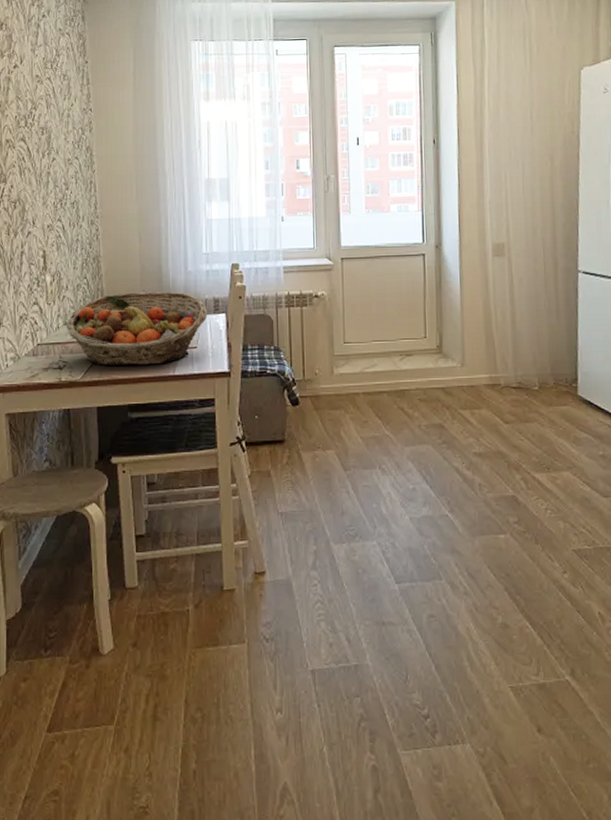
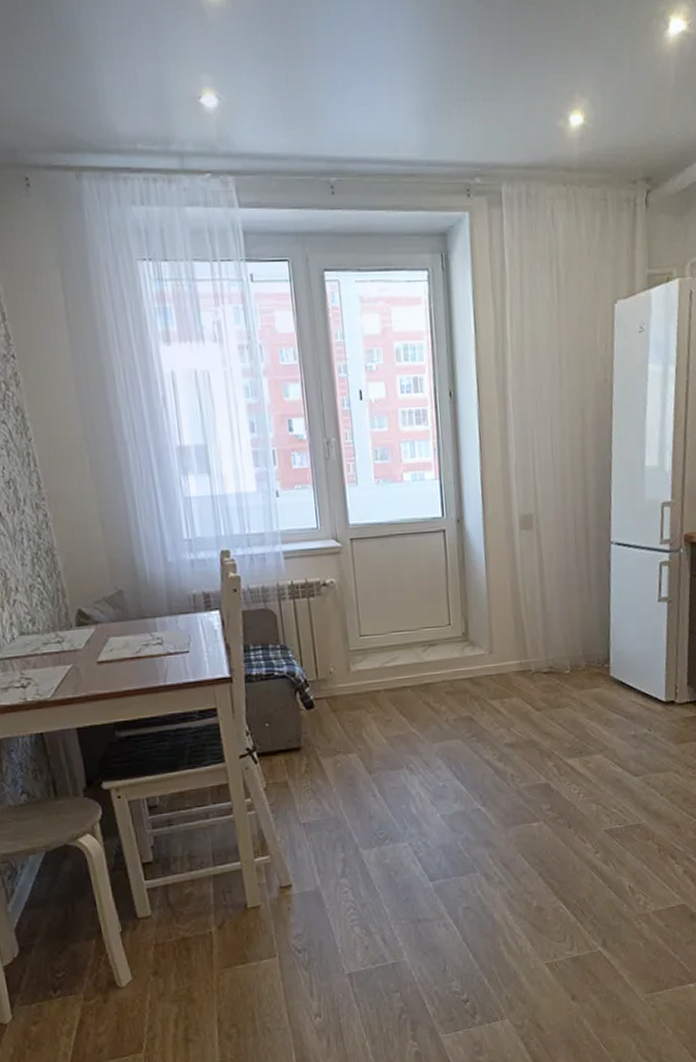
fruit basket: present [65,291,207,366] -> none [22,587,197,680]

